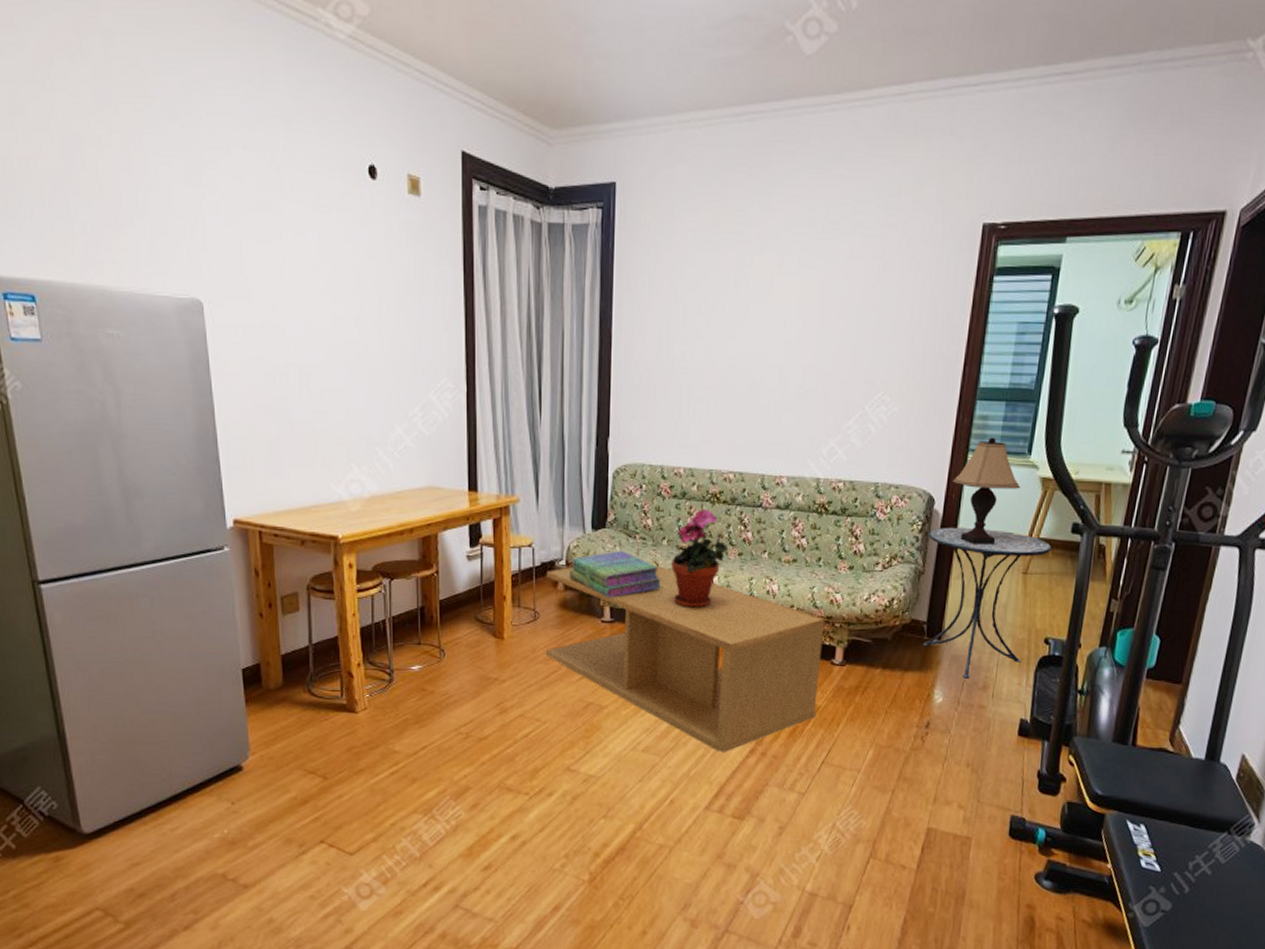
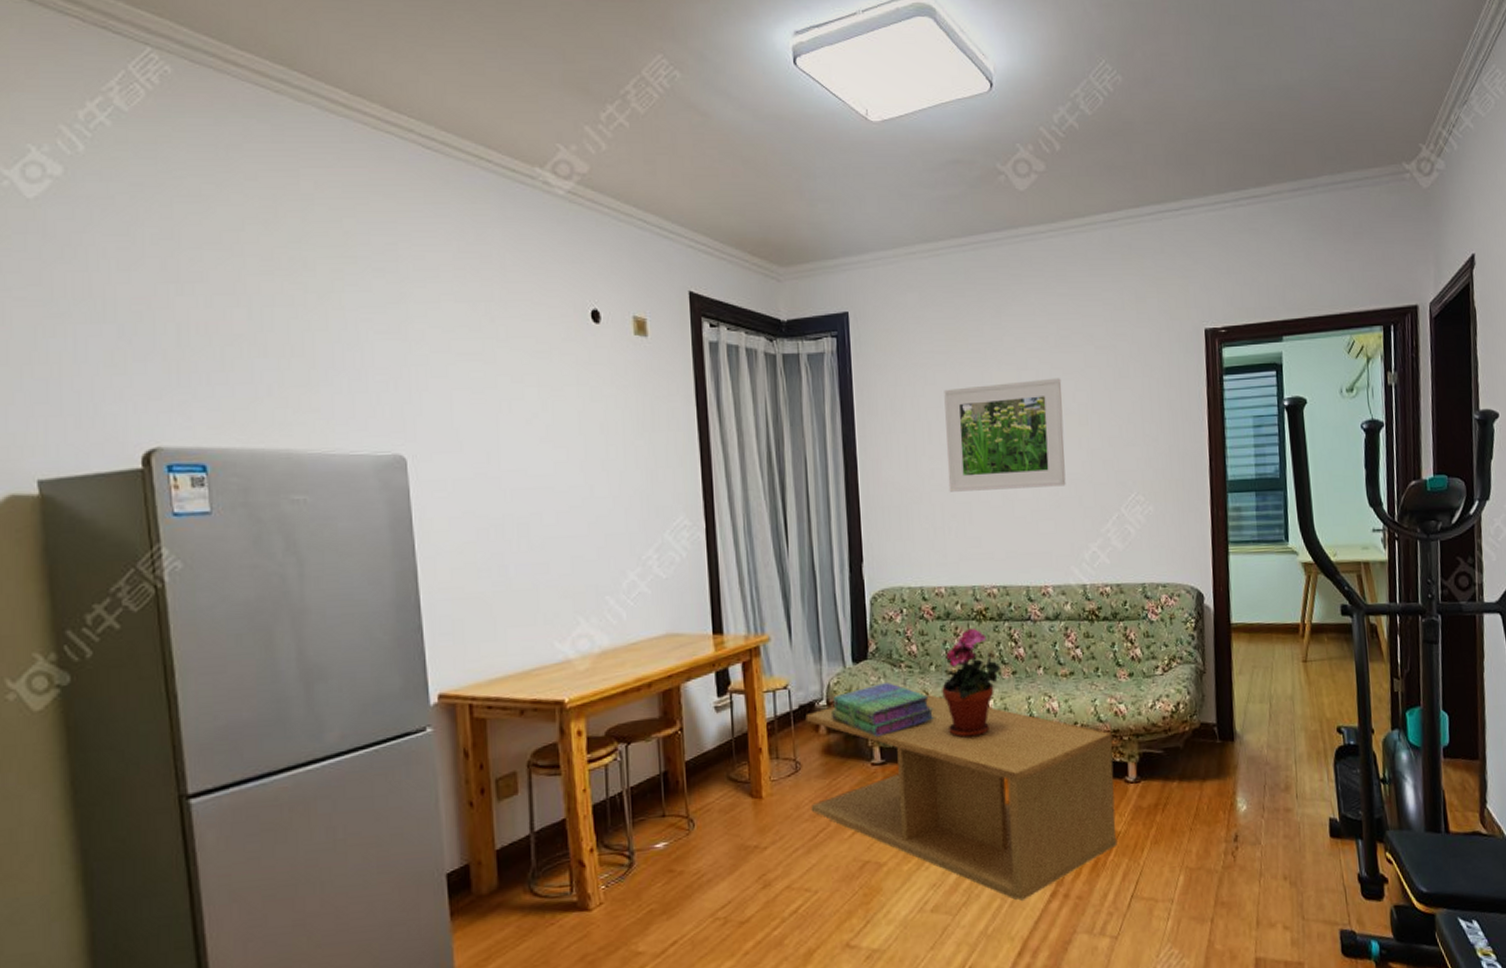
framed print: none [697,266,824,379] -> present [944,378,1066,492]
side table: present [923,527,1052,678] -> none [1203,619,1326,781]
lamp: present [951,437,1021,545] -> none [1217,527,1285,637]

